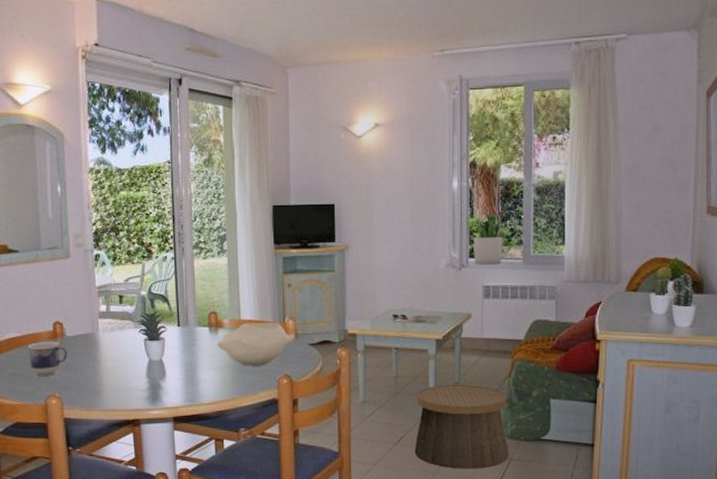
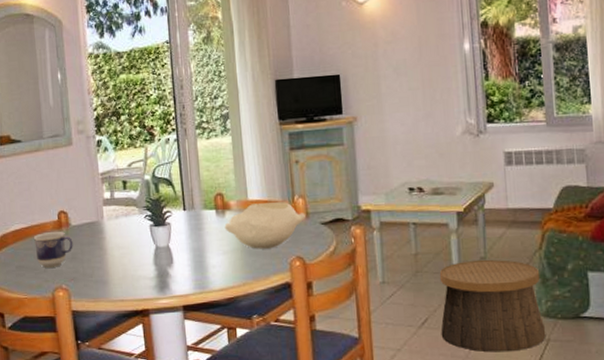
planter: present [474,209,502,265] -> none [490,70,523,130]

